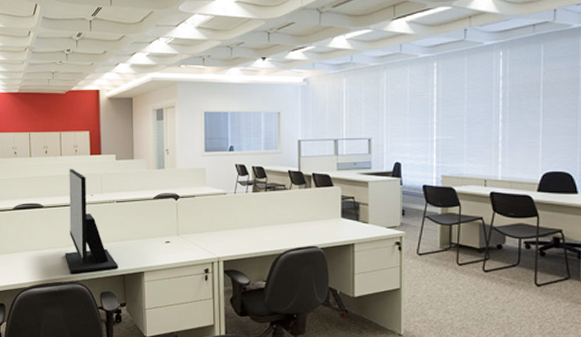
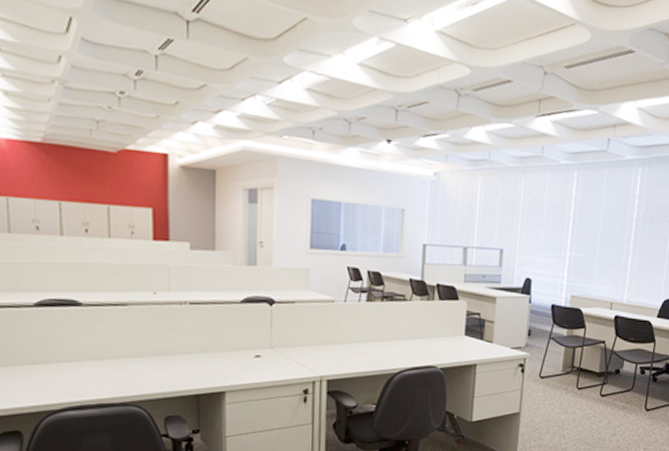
monitor: present [65,169,118,273] -> none [114,256,190,393]

